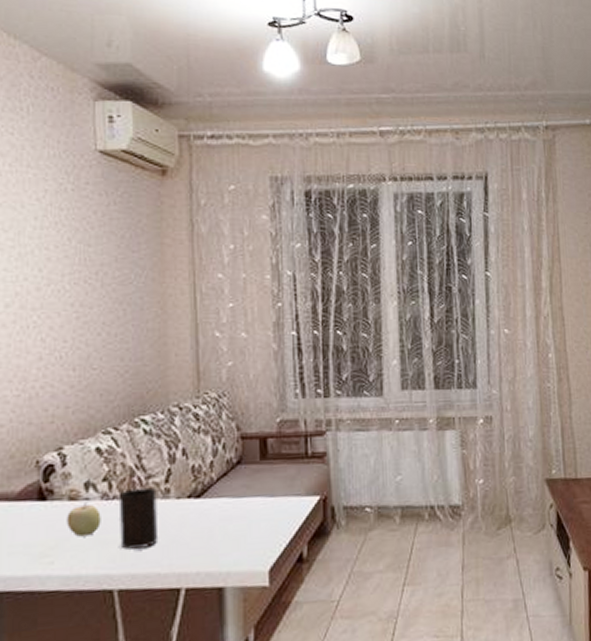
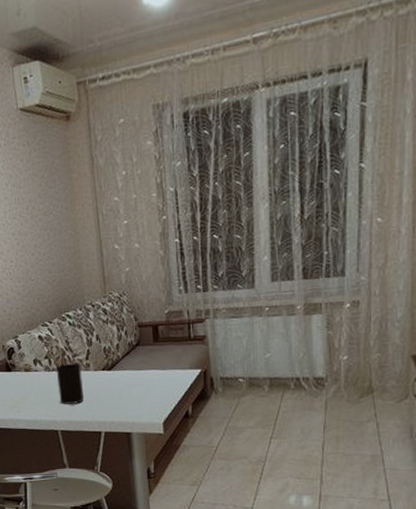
fruit: present [66,502,101,537] -> none [25,373,46,395]

